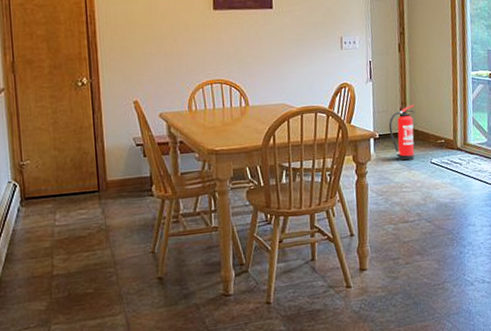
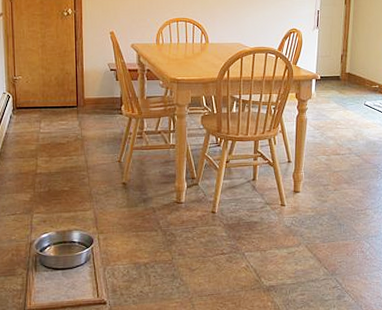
fire extinguisher: present [388,104,415,161] -> none [330,52,355,102]

